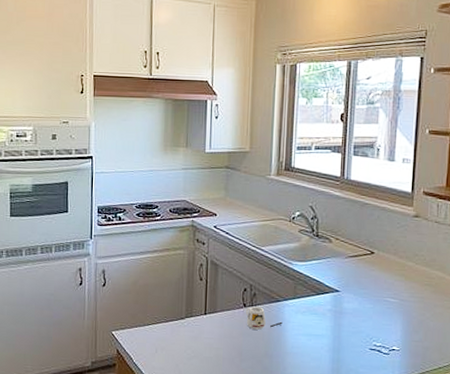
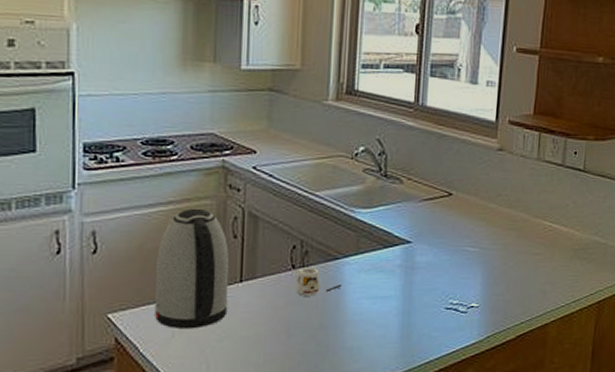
kettle: none [143,256,197,348] -> present [154,208,229,330]

